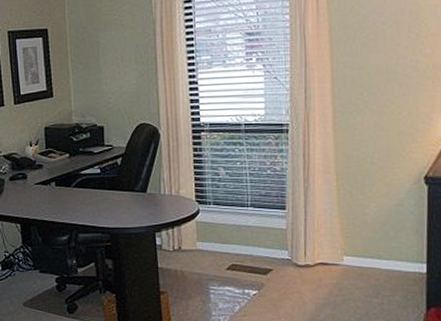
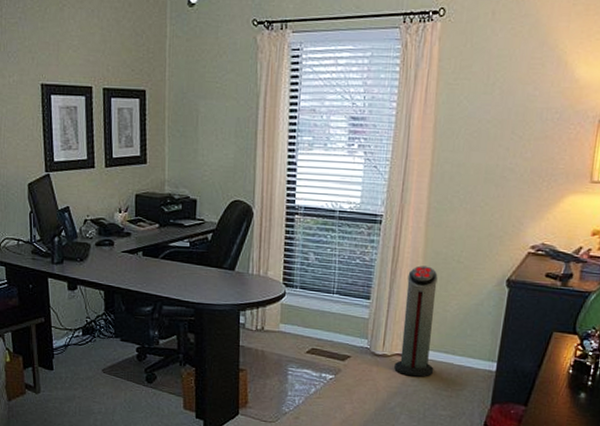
air purifier: none [319,170,361,285] -> present [394,265,438,377]

